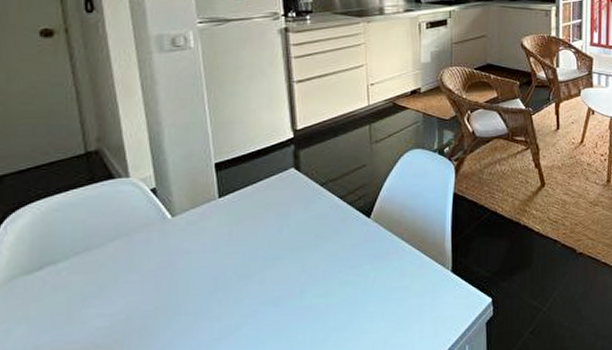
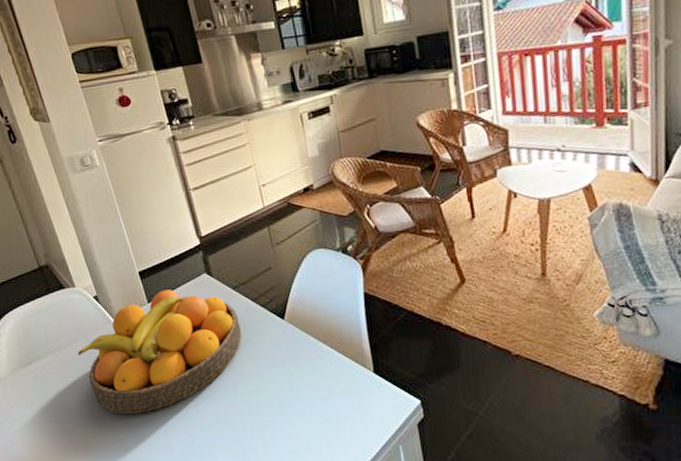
fruit bowl: none [112,184,322,328] -> present [77,289,242,414]

